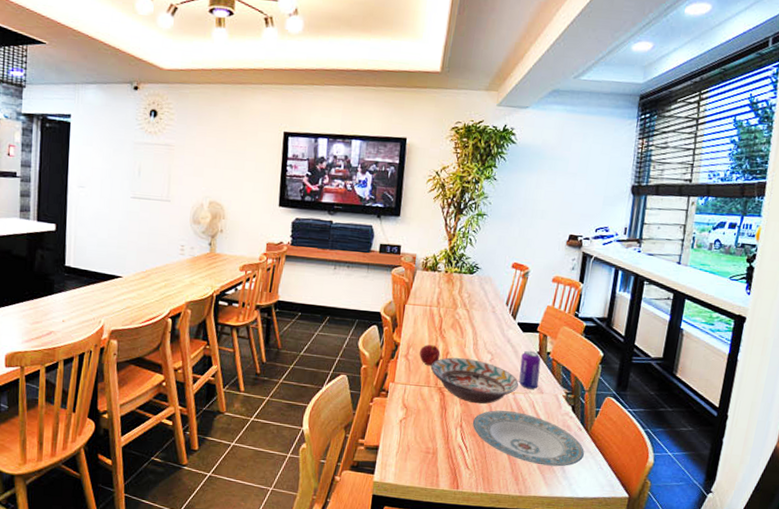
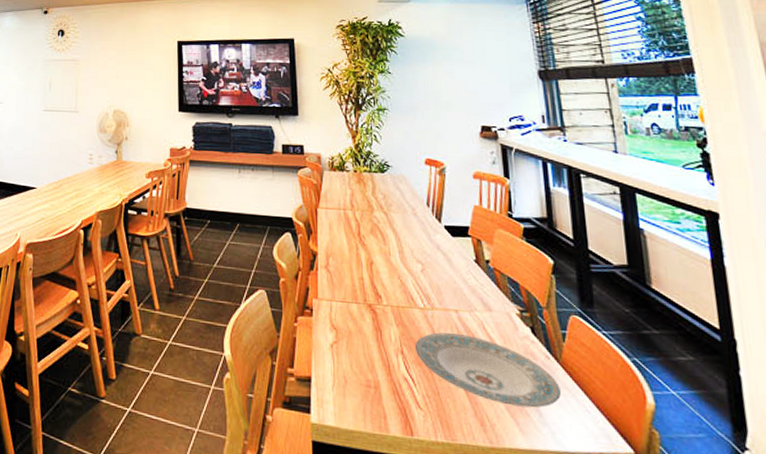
peach: present [419,344,441,366] -> none [341,252,364,279]
decorative bowl: present [430,357,519,404] -> none [355,268,460,325]
beverage can: present [519,350,541,389] -> none [456,258,484,306]

